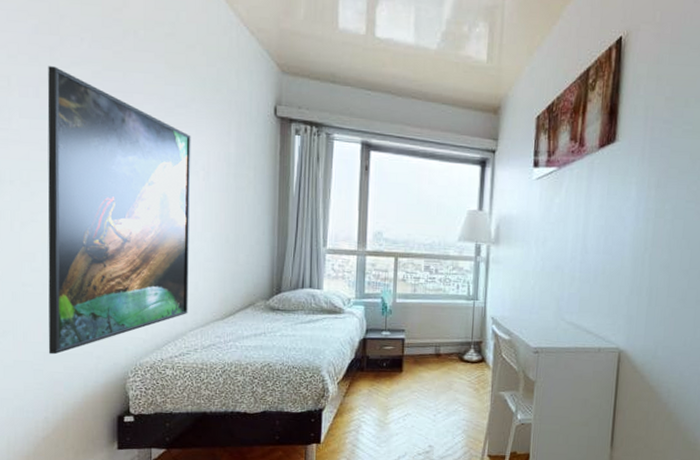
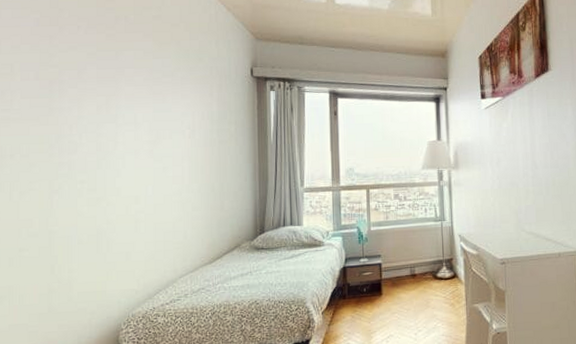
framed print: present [47,66,191,355] -> none [43,52,178,315]

